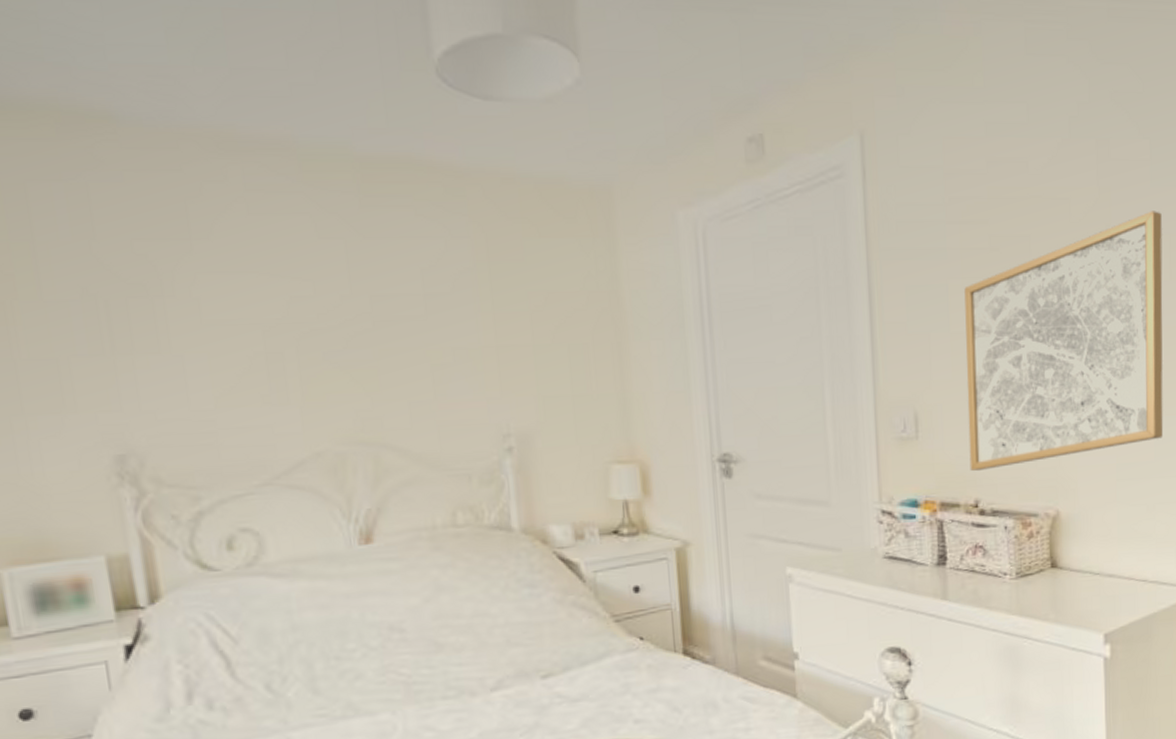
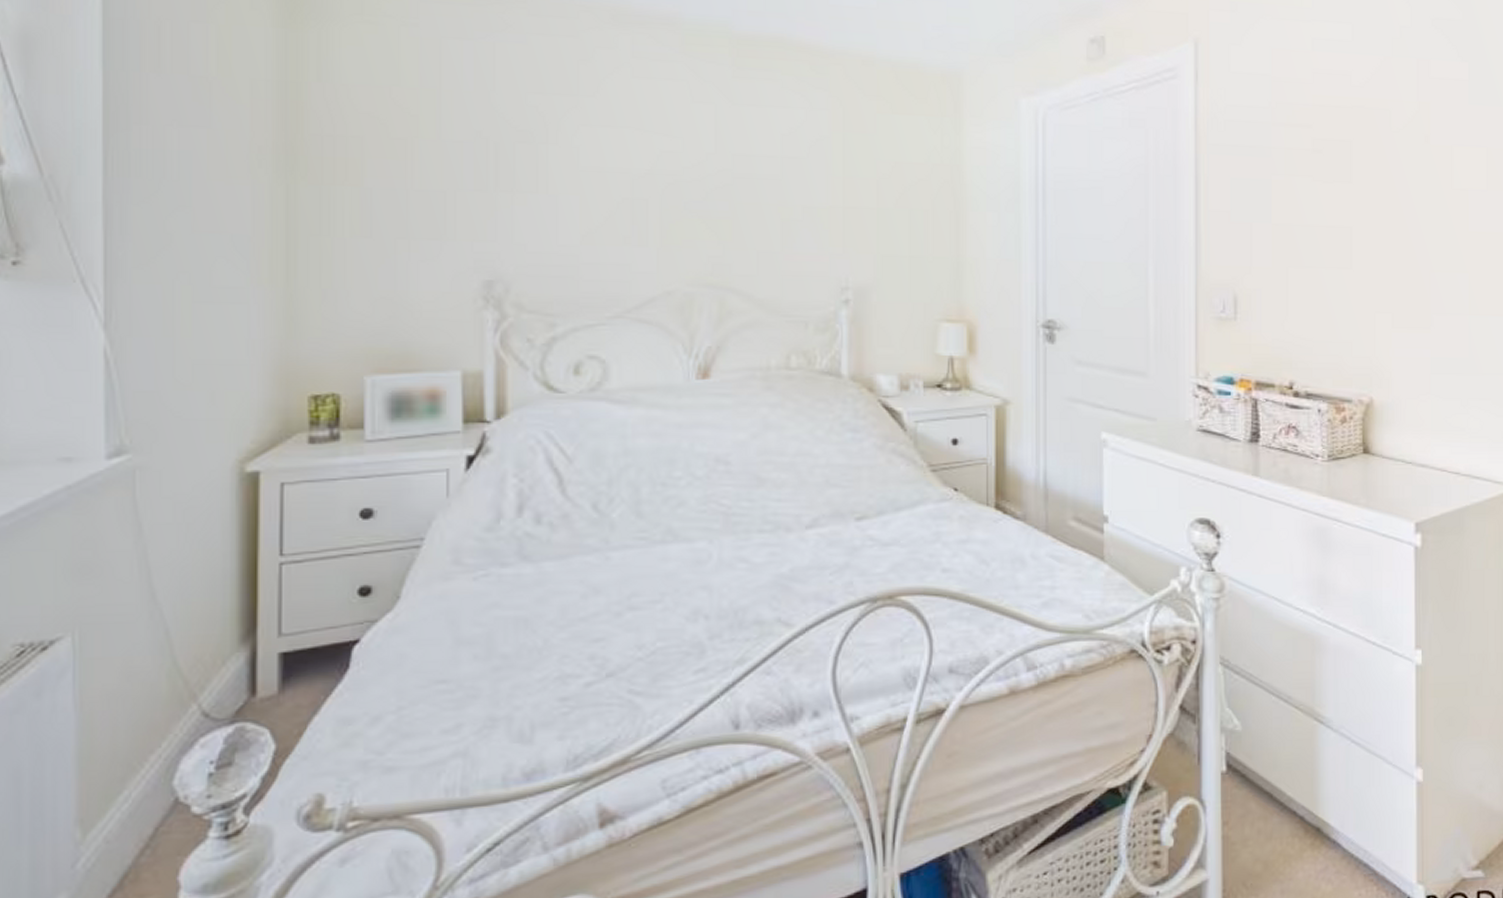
wall art: present [964,211,1164,472] -> none [1286,126,1479,355]

